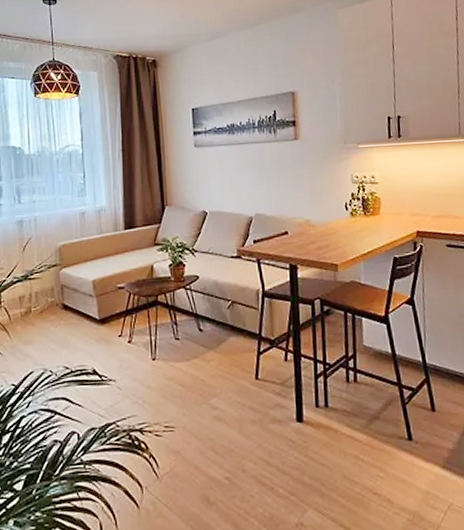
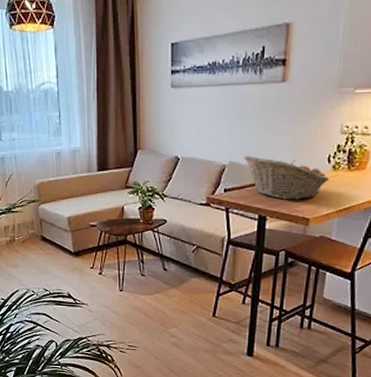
fruit basket: none [268,206,350,248] -> present [243,154,330,200]

